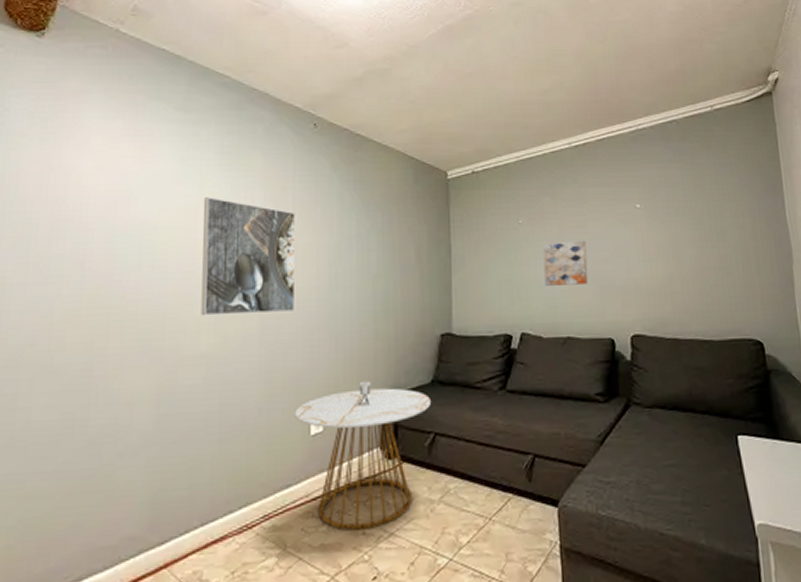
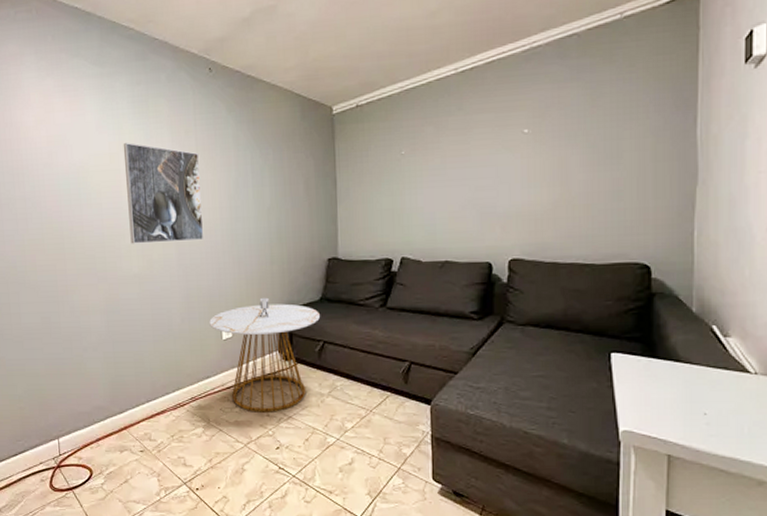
wall art: present [543,240,589,286] -> none [424,168,469,214]

